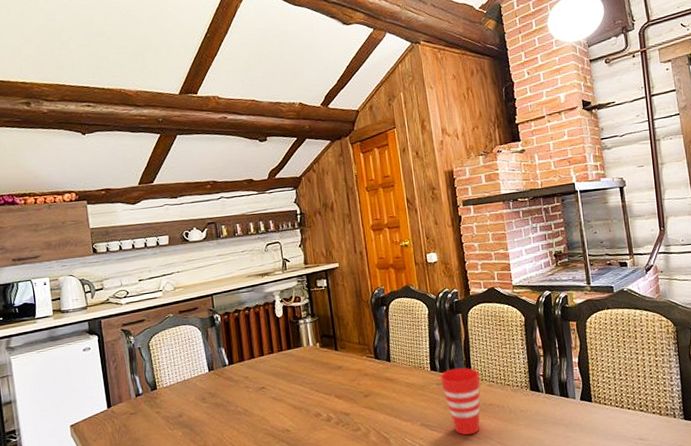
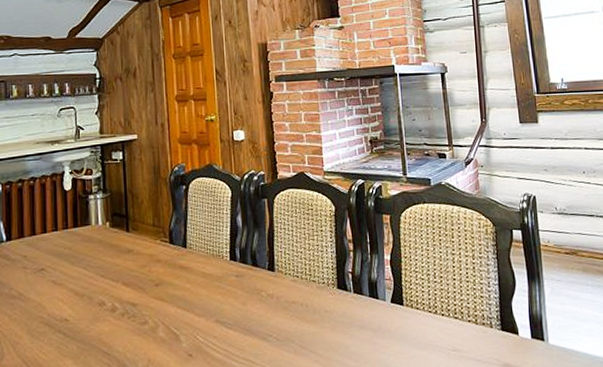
cup: present [439,367,480,435] -> none [239,259,283,336]

